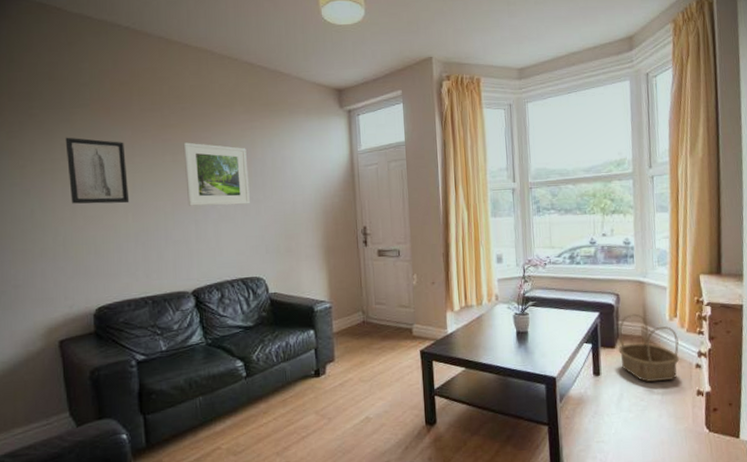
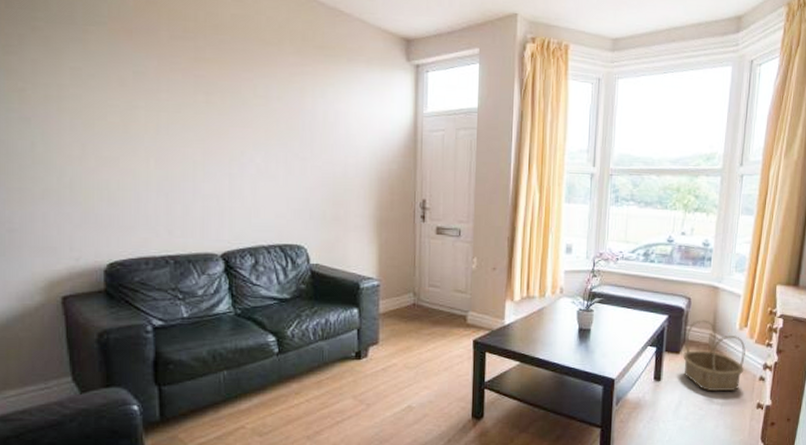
wall art: present [65,137,130,204] -> none [76,59,152,146]
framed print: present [183,142,250,206] -> none [219,81,295,161]

